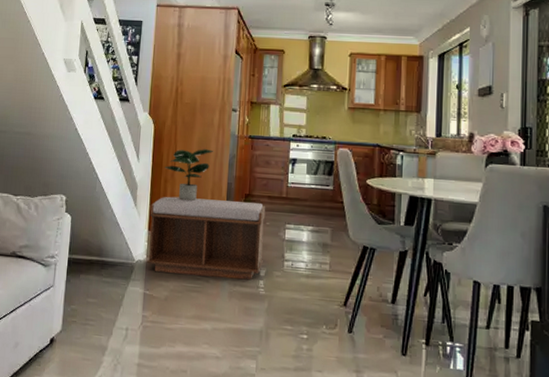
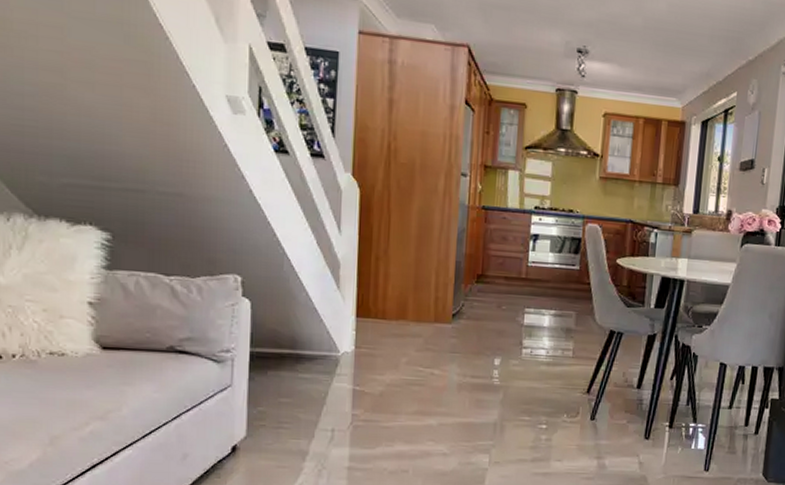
bench: present [147,196,266,280] -> none [356,276,502,370]
potted plant: present [165,149,214,202] -> none [375,220,439,283]

